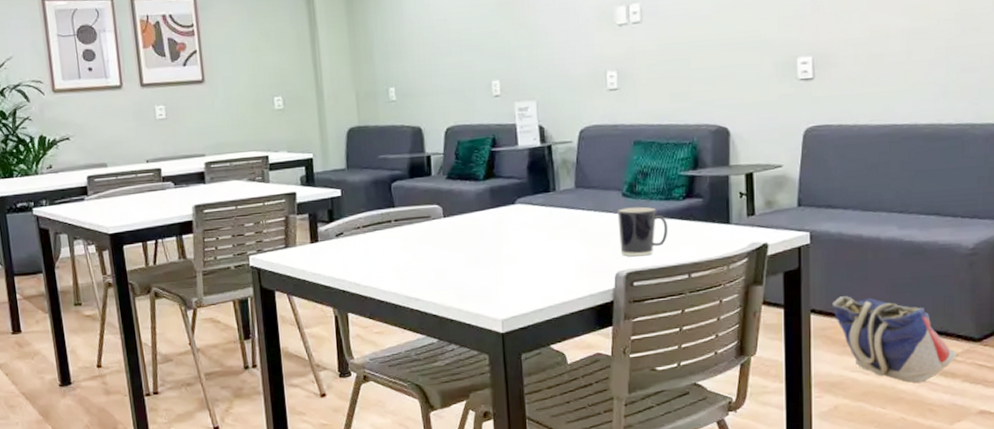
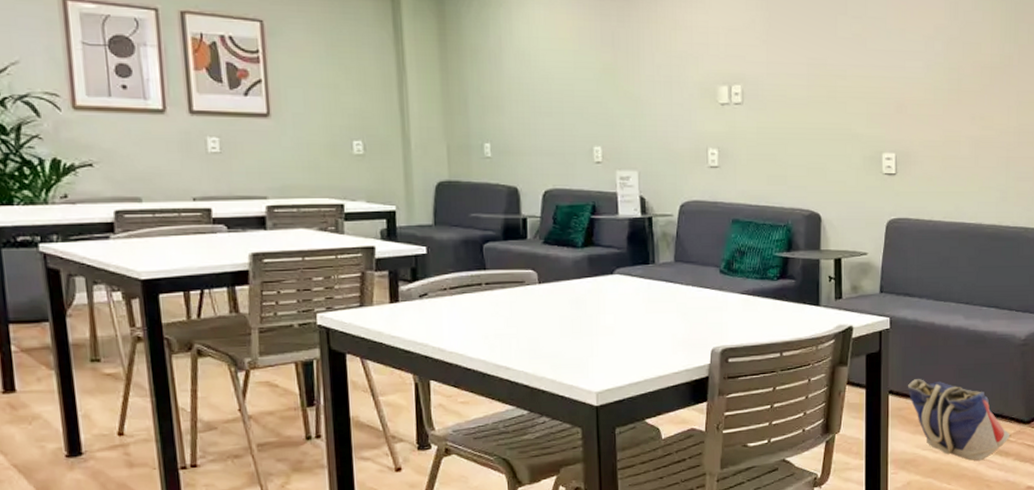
mug: present [617,206,669,257] -> none [715,284,763,334]

